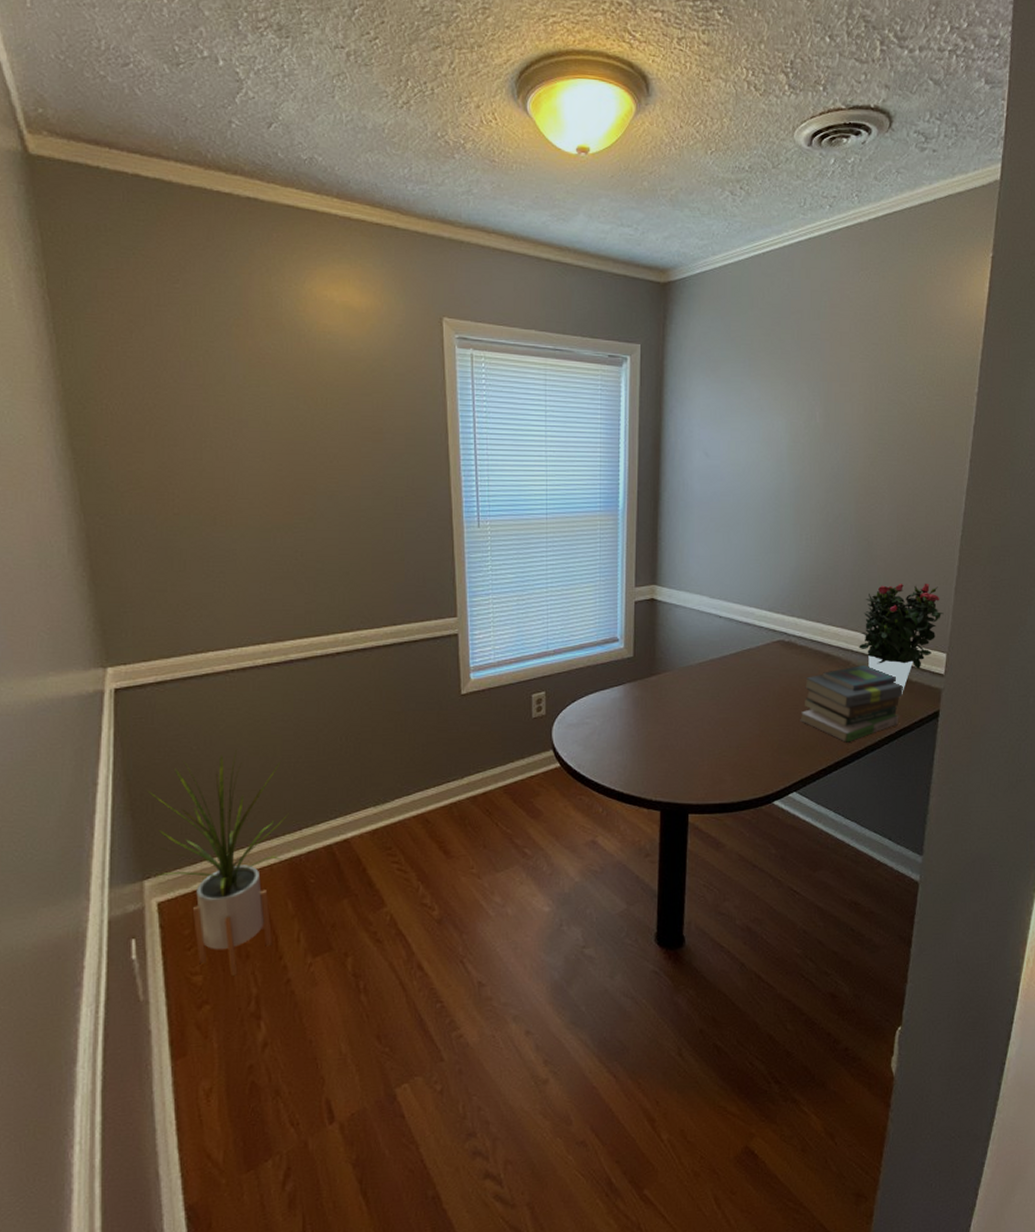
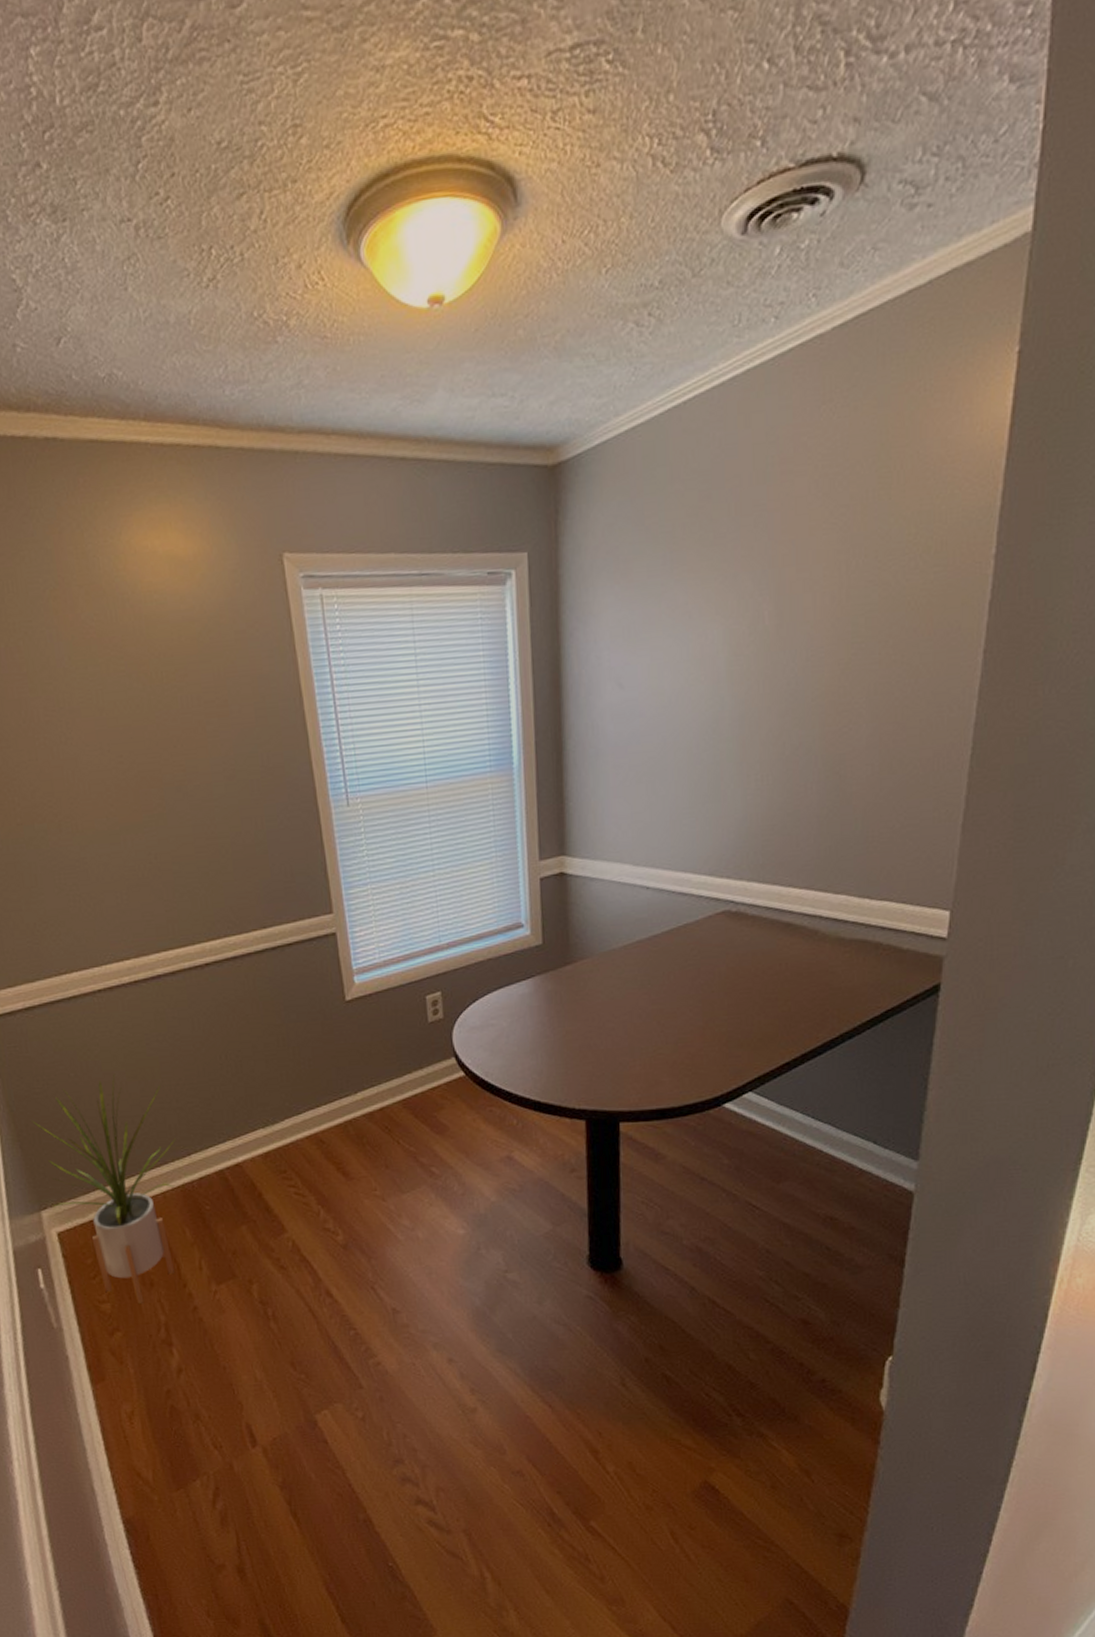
books: present [800,664,903,743] -> none [754,932,890,1030]
potted flower: present [859,583,944,694] -> none [829,821,946,966]

